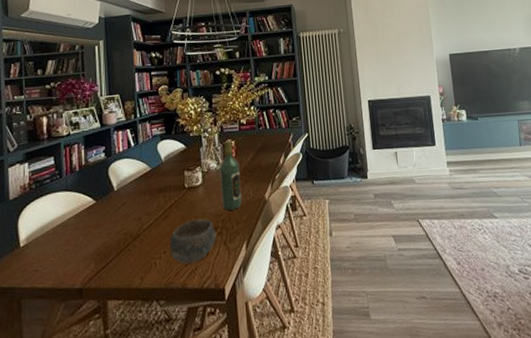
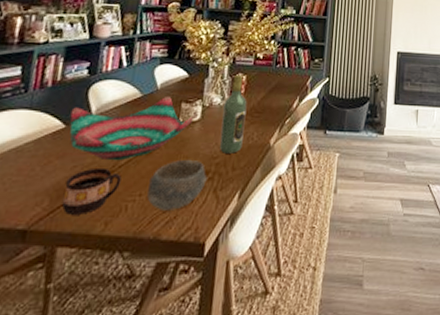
decorative bowl: none [98,166,196,226] -> present [69,95,193,161]
cup: none [104,232,147,274] -> present [61,167,121,215]

